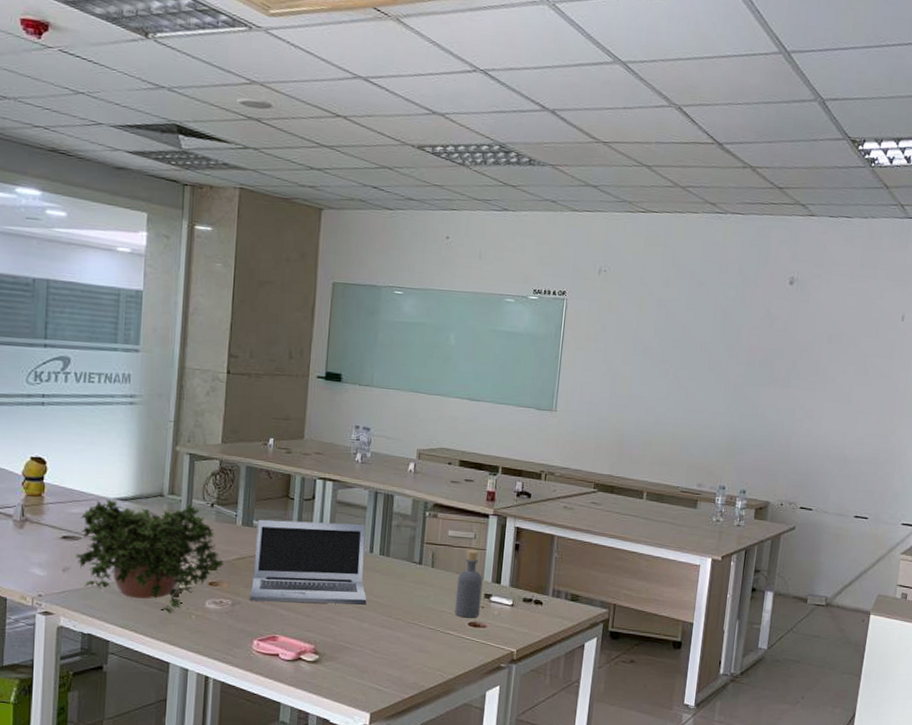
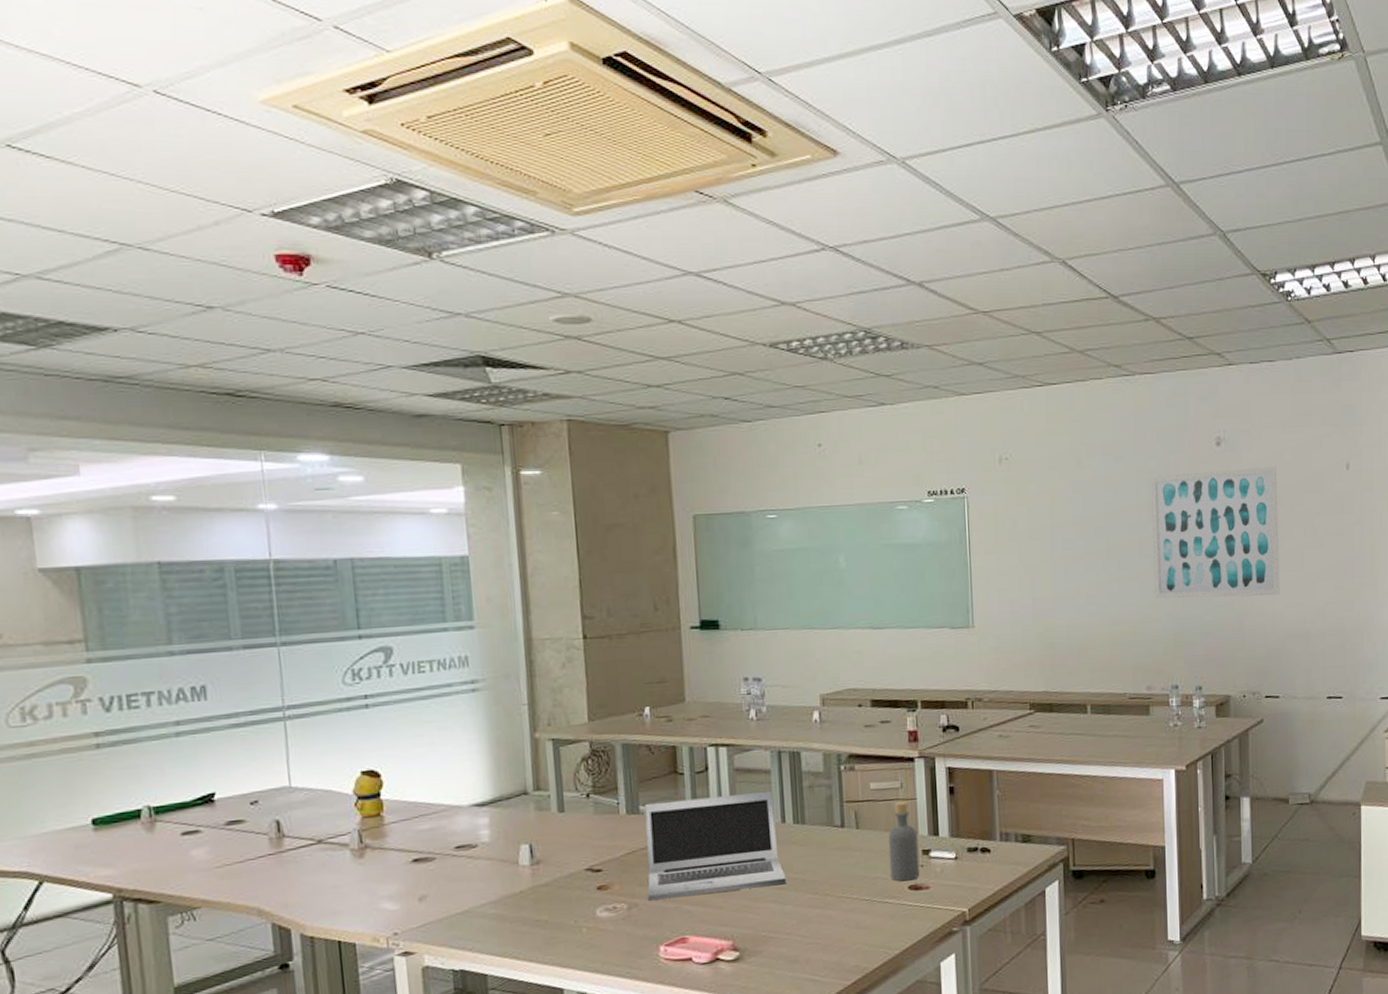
potted plant: present [75,499,224,613] -> none [431,797,611,931]
wall art: none [716,303,839,422] -> present [1150,466,1280,599]

